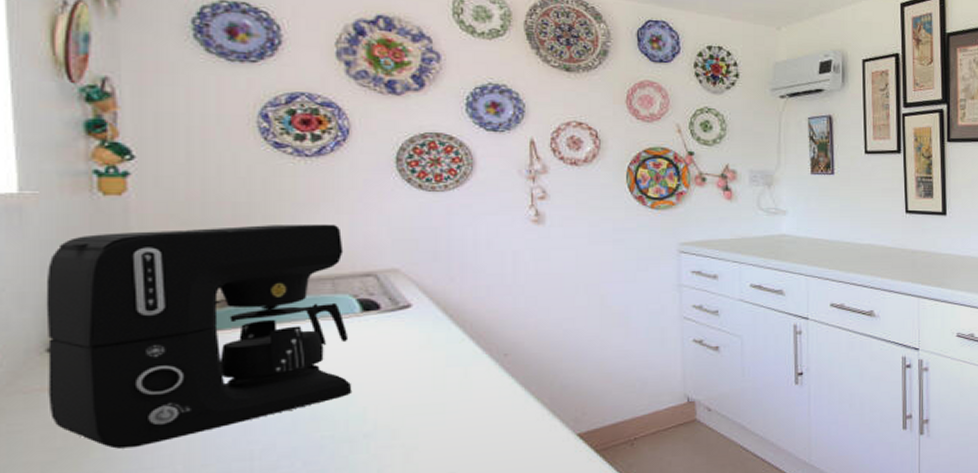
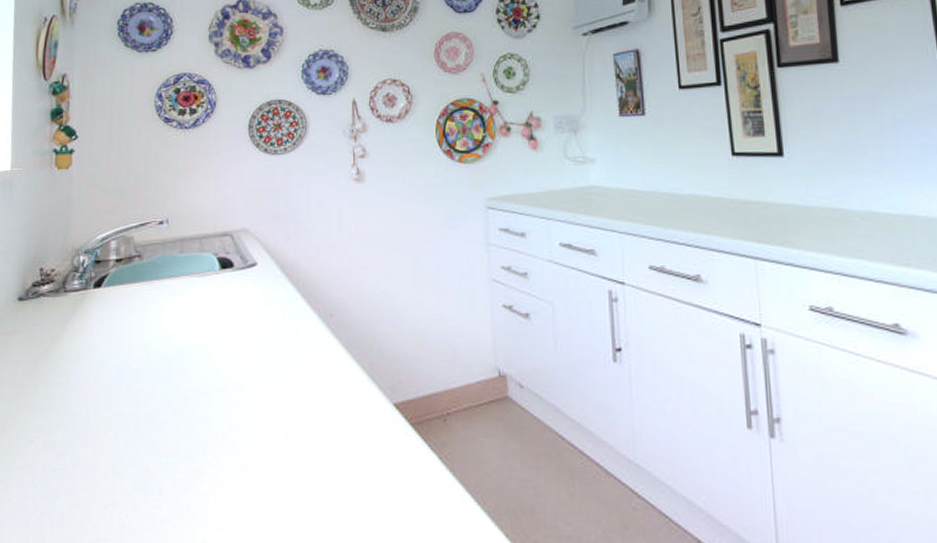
coffee maker: present [46,224,352,449] -> none [16,188,211,387]

